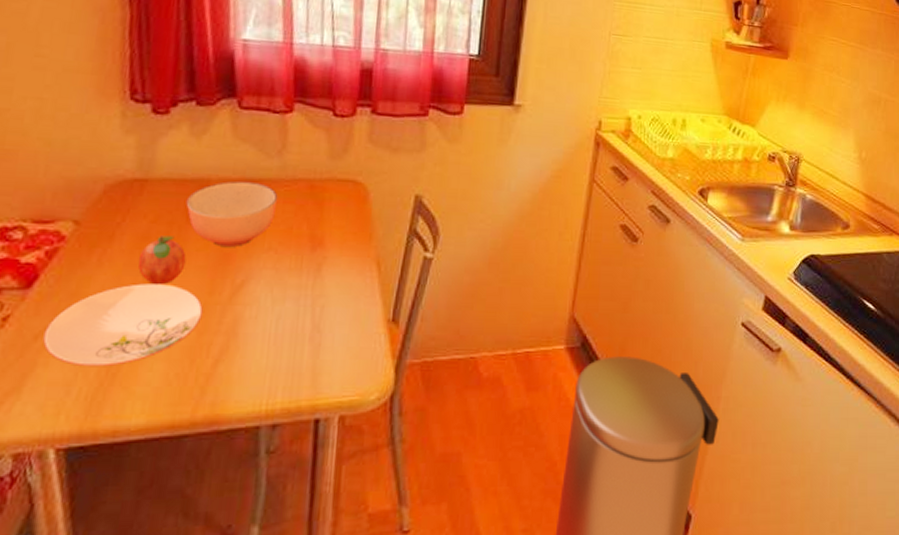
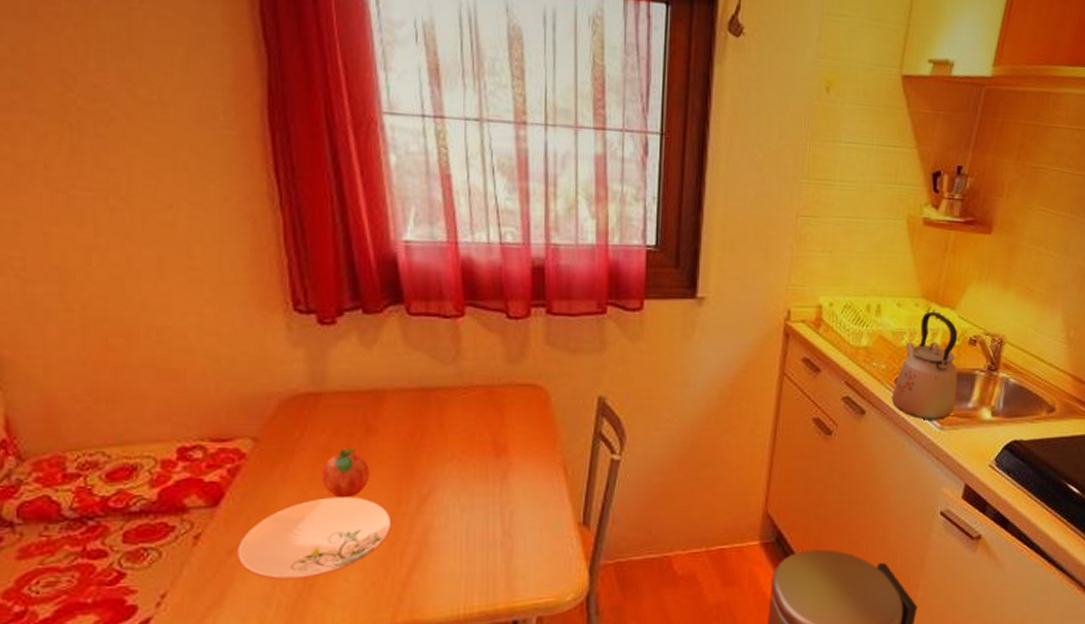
bowl: present [186,180,278,247] -> none [363,390,457,457]
kettle: none [695,128,758,232] -> present [891,312,958,420]

